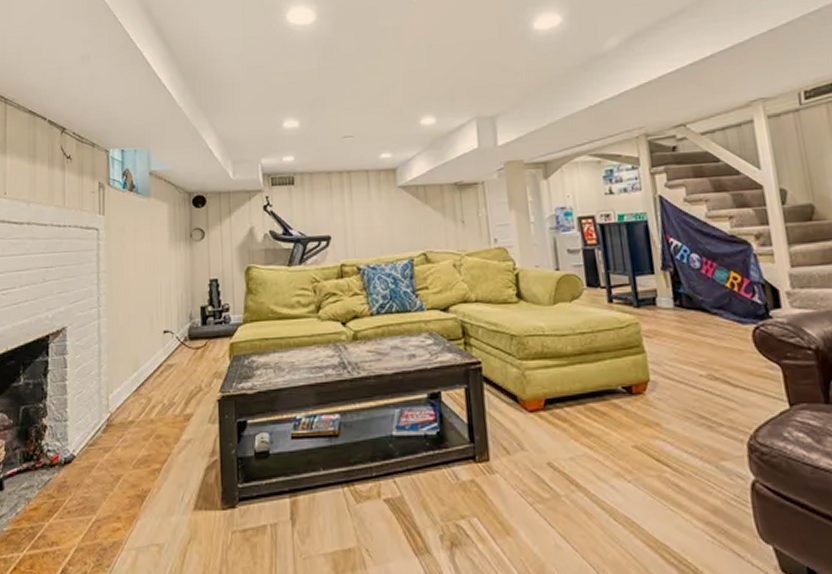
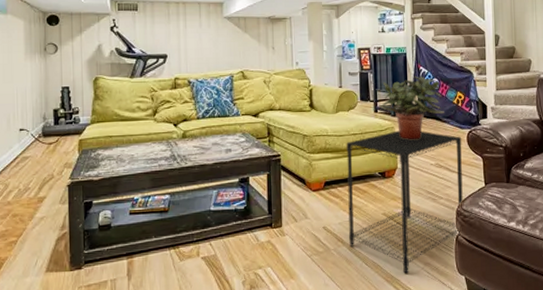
shelf: none [571,327,757,537] -> present [346,130,463,274]
potted plant: none [612,251,715,340] -> present [377,76,445,139]

